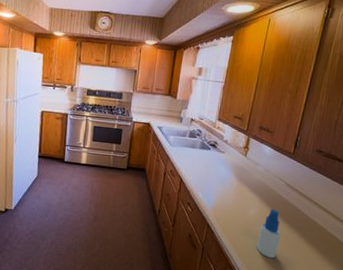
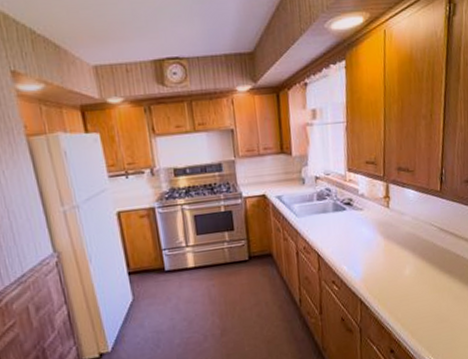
spray bottle: present [256,209,281,259] -> none [419,261,444,319]

